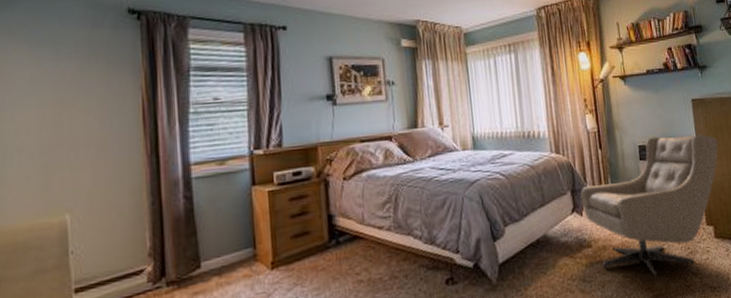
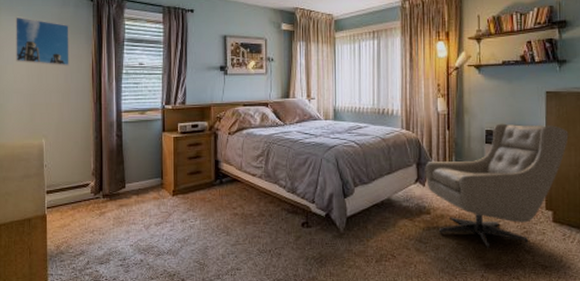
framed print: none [16,44,106,109] -> present [16,16,69,66]

